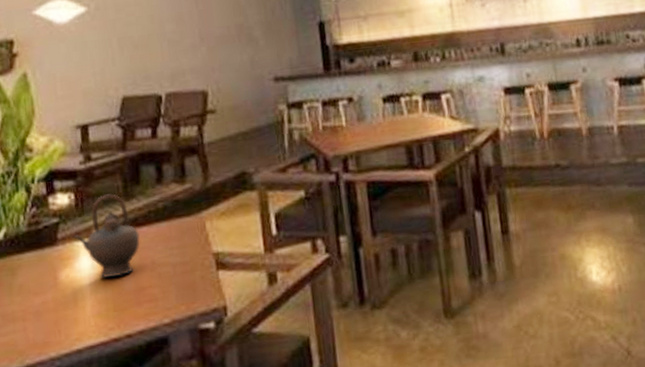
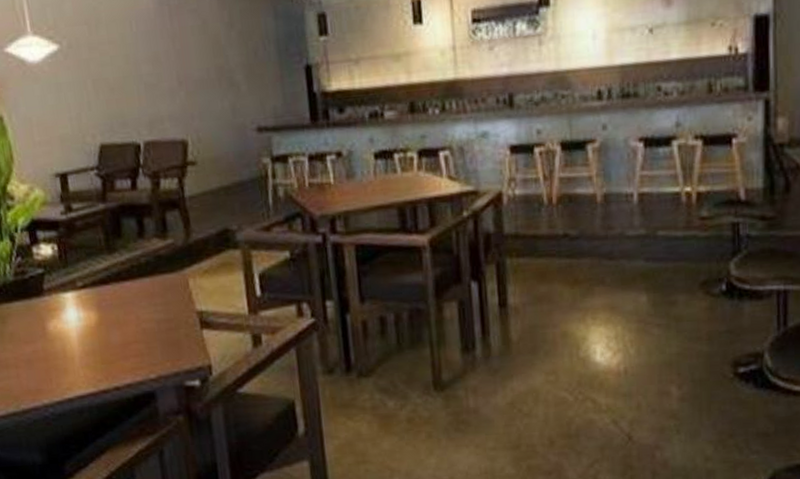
teapot: present [73,194,141,279] -> none [58,246,124,331]

